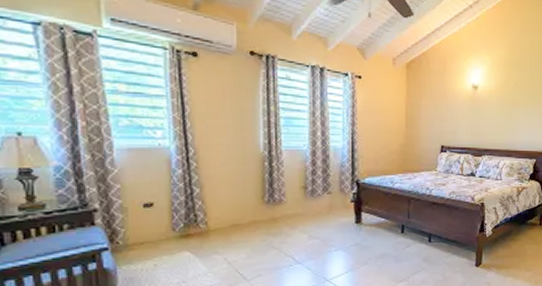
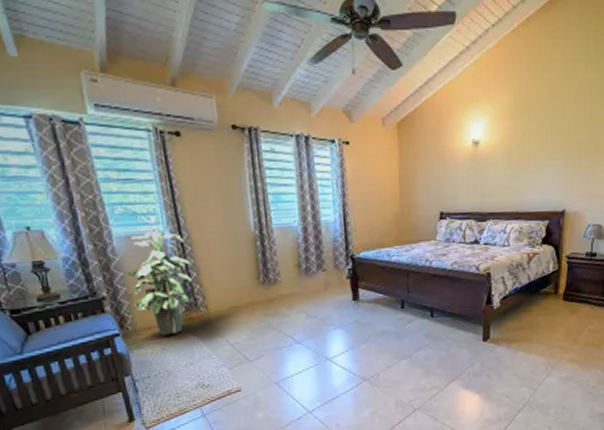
indoor plant: none [122,139,195,252] -> present [125,225,193,336]

